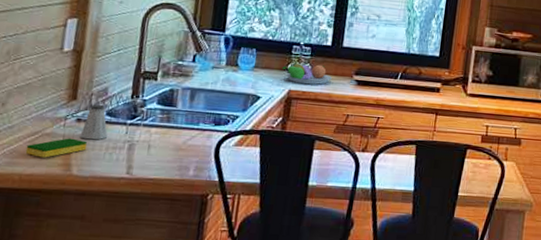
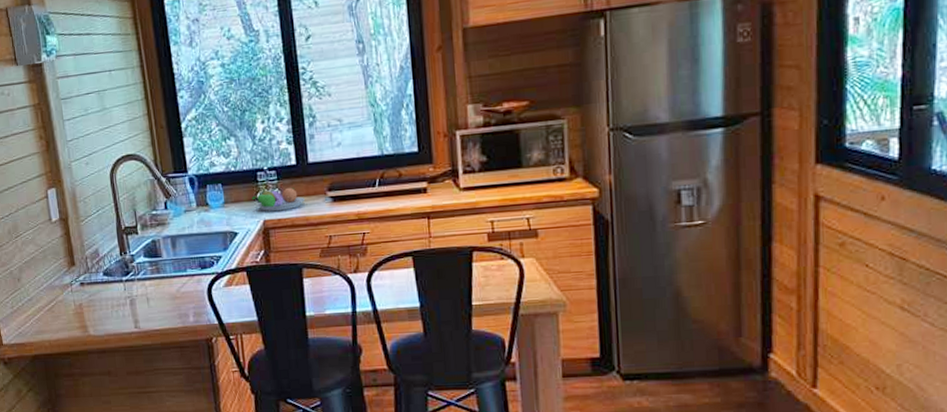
dish sponge: present [25,138,87,158] -> none [47,302,96,323]
saltshaker: present [80,105,108,140] -> none [87,267,109,301]

